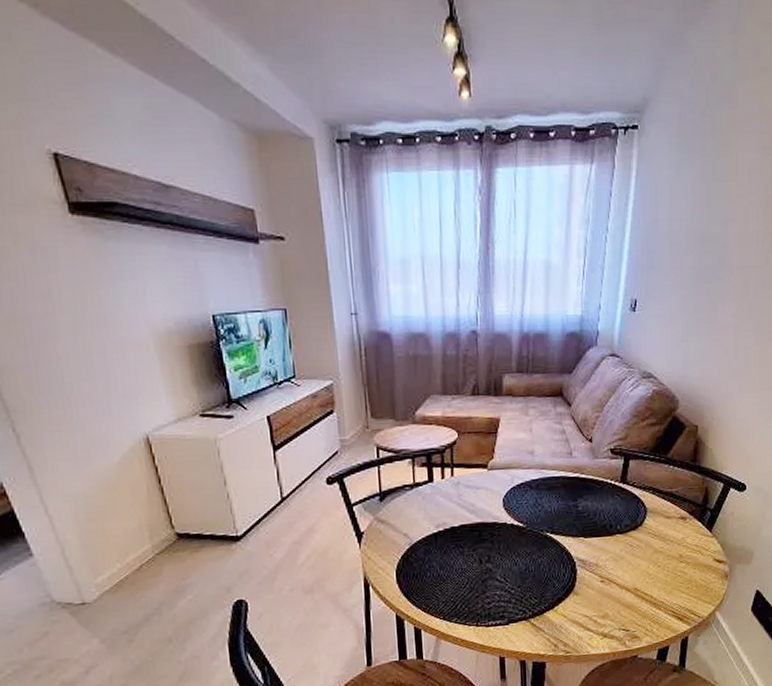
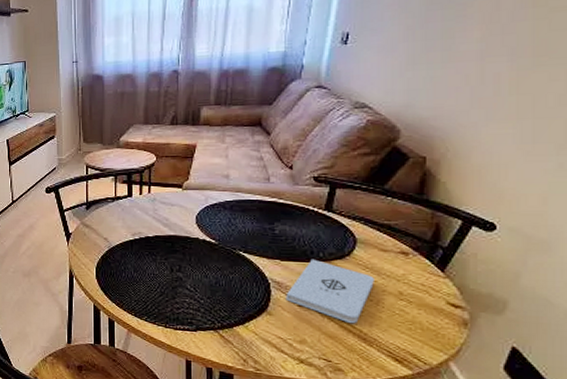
notepad: none [590,532,661,592] -> present [285,259,374,324]

